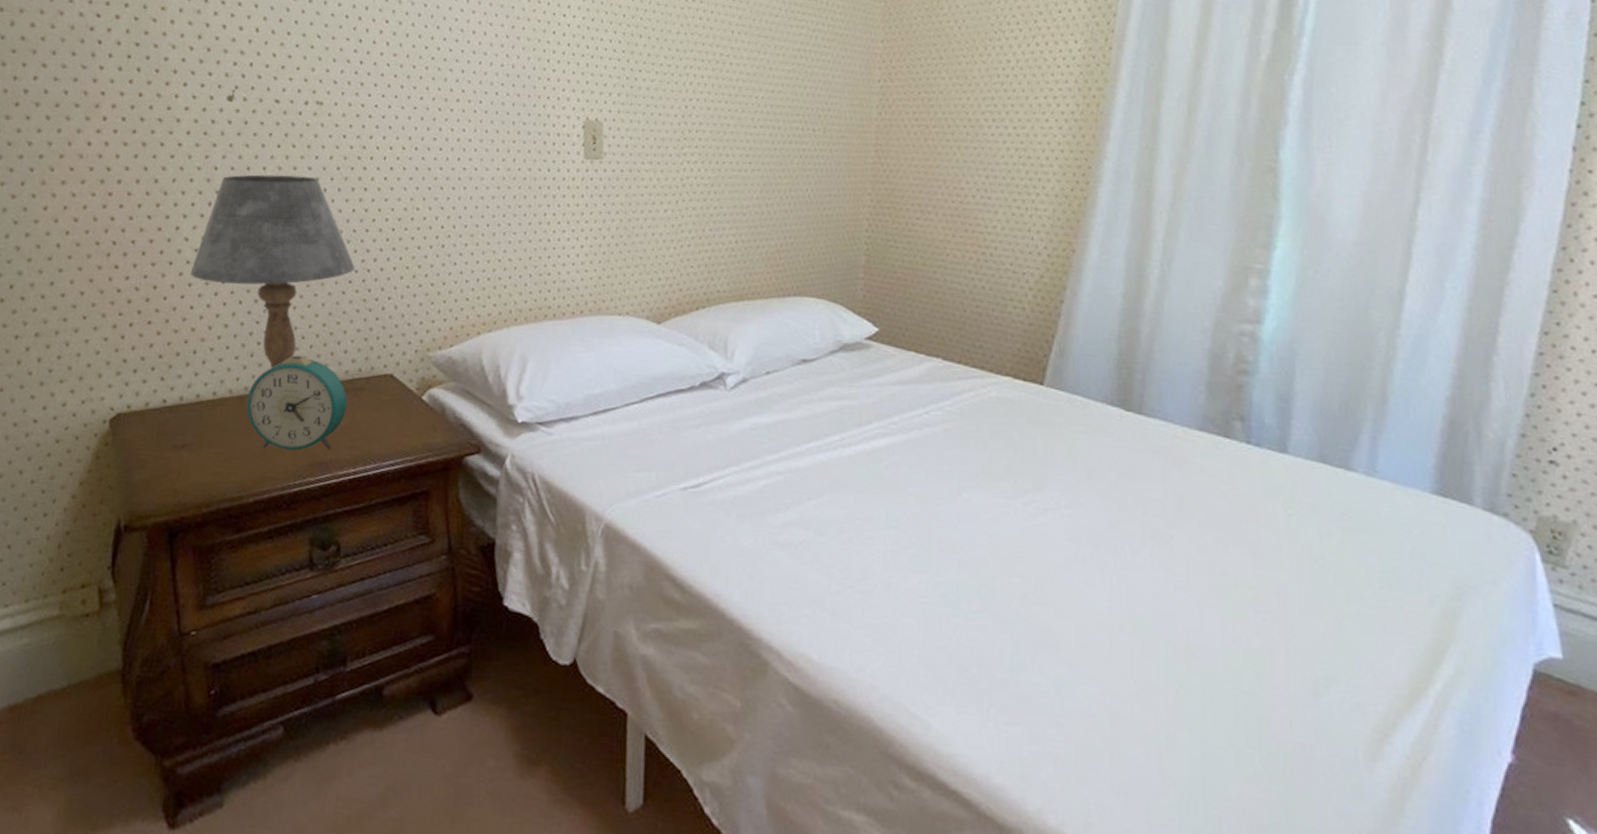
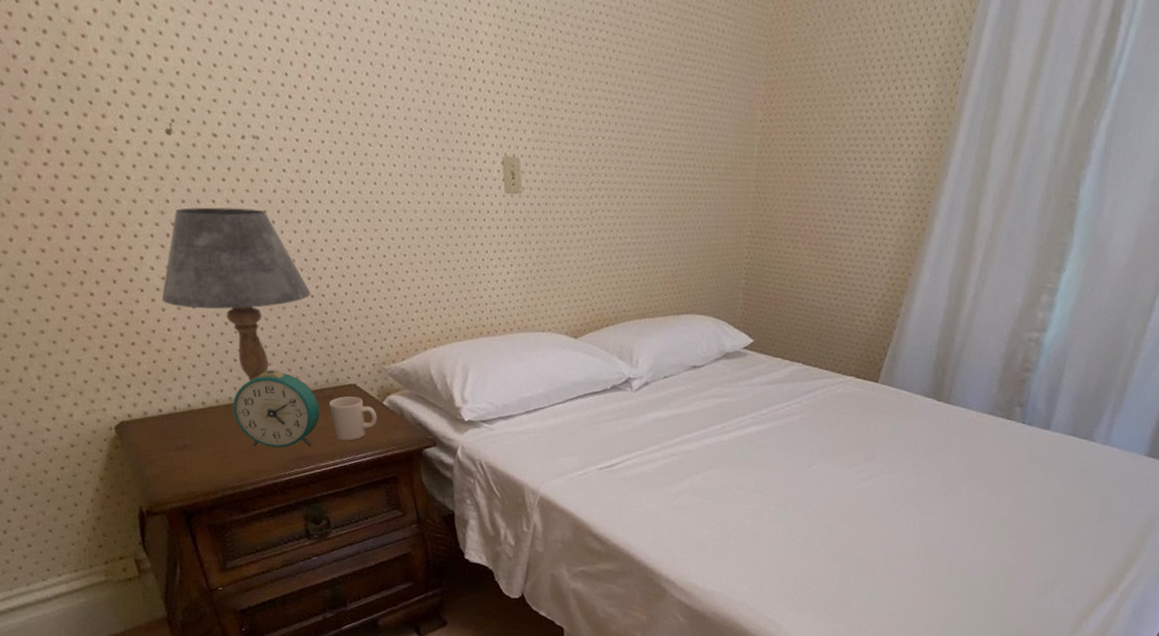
mug: none [358,389,414,444] -> present [329,396,377,441]

